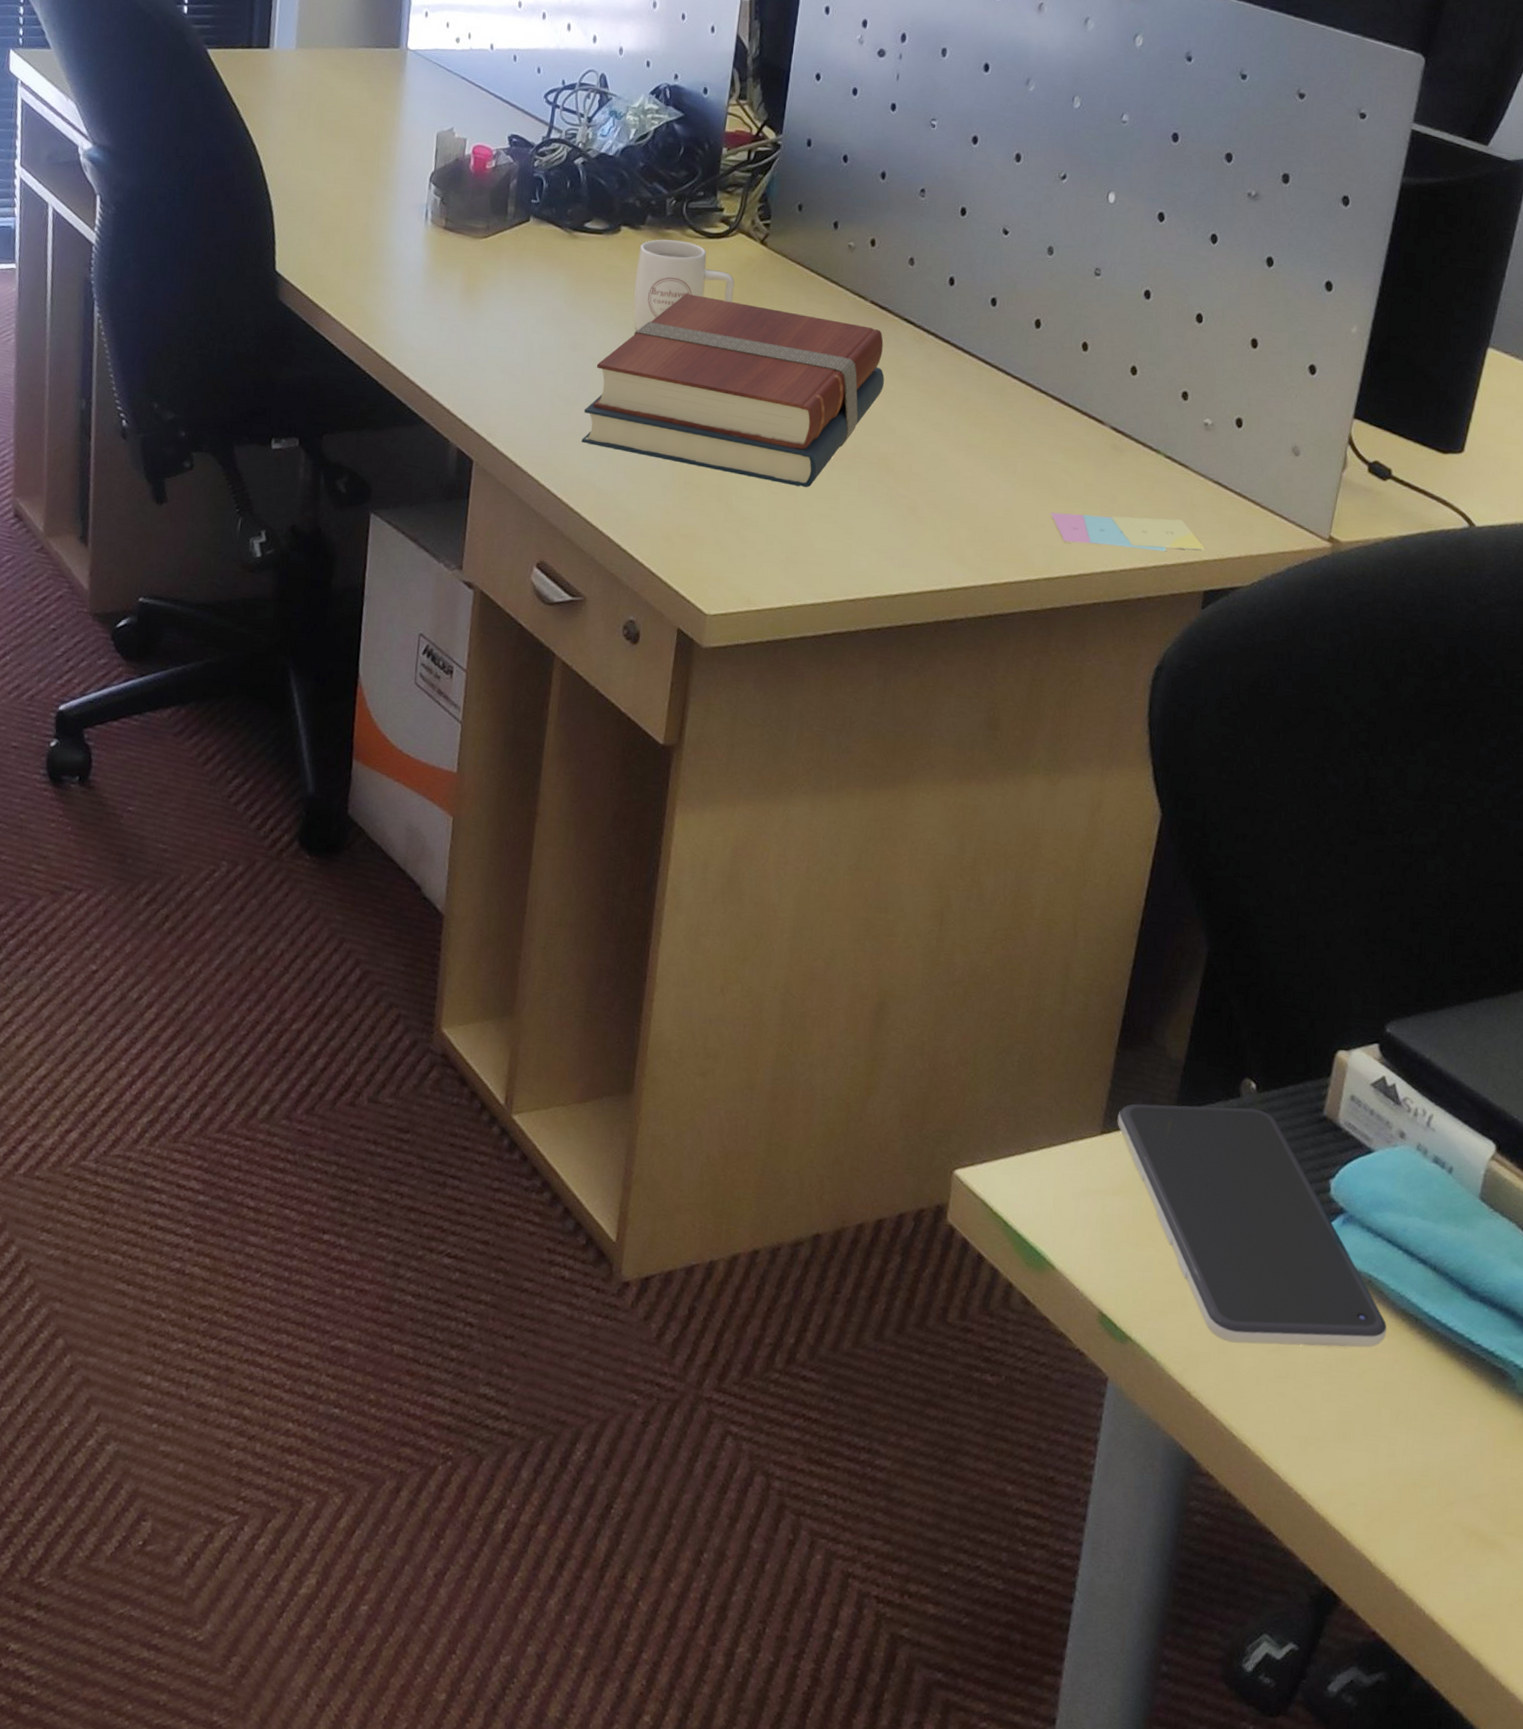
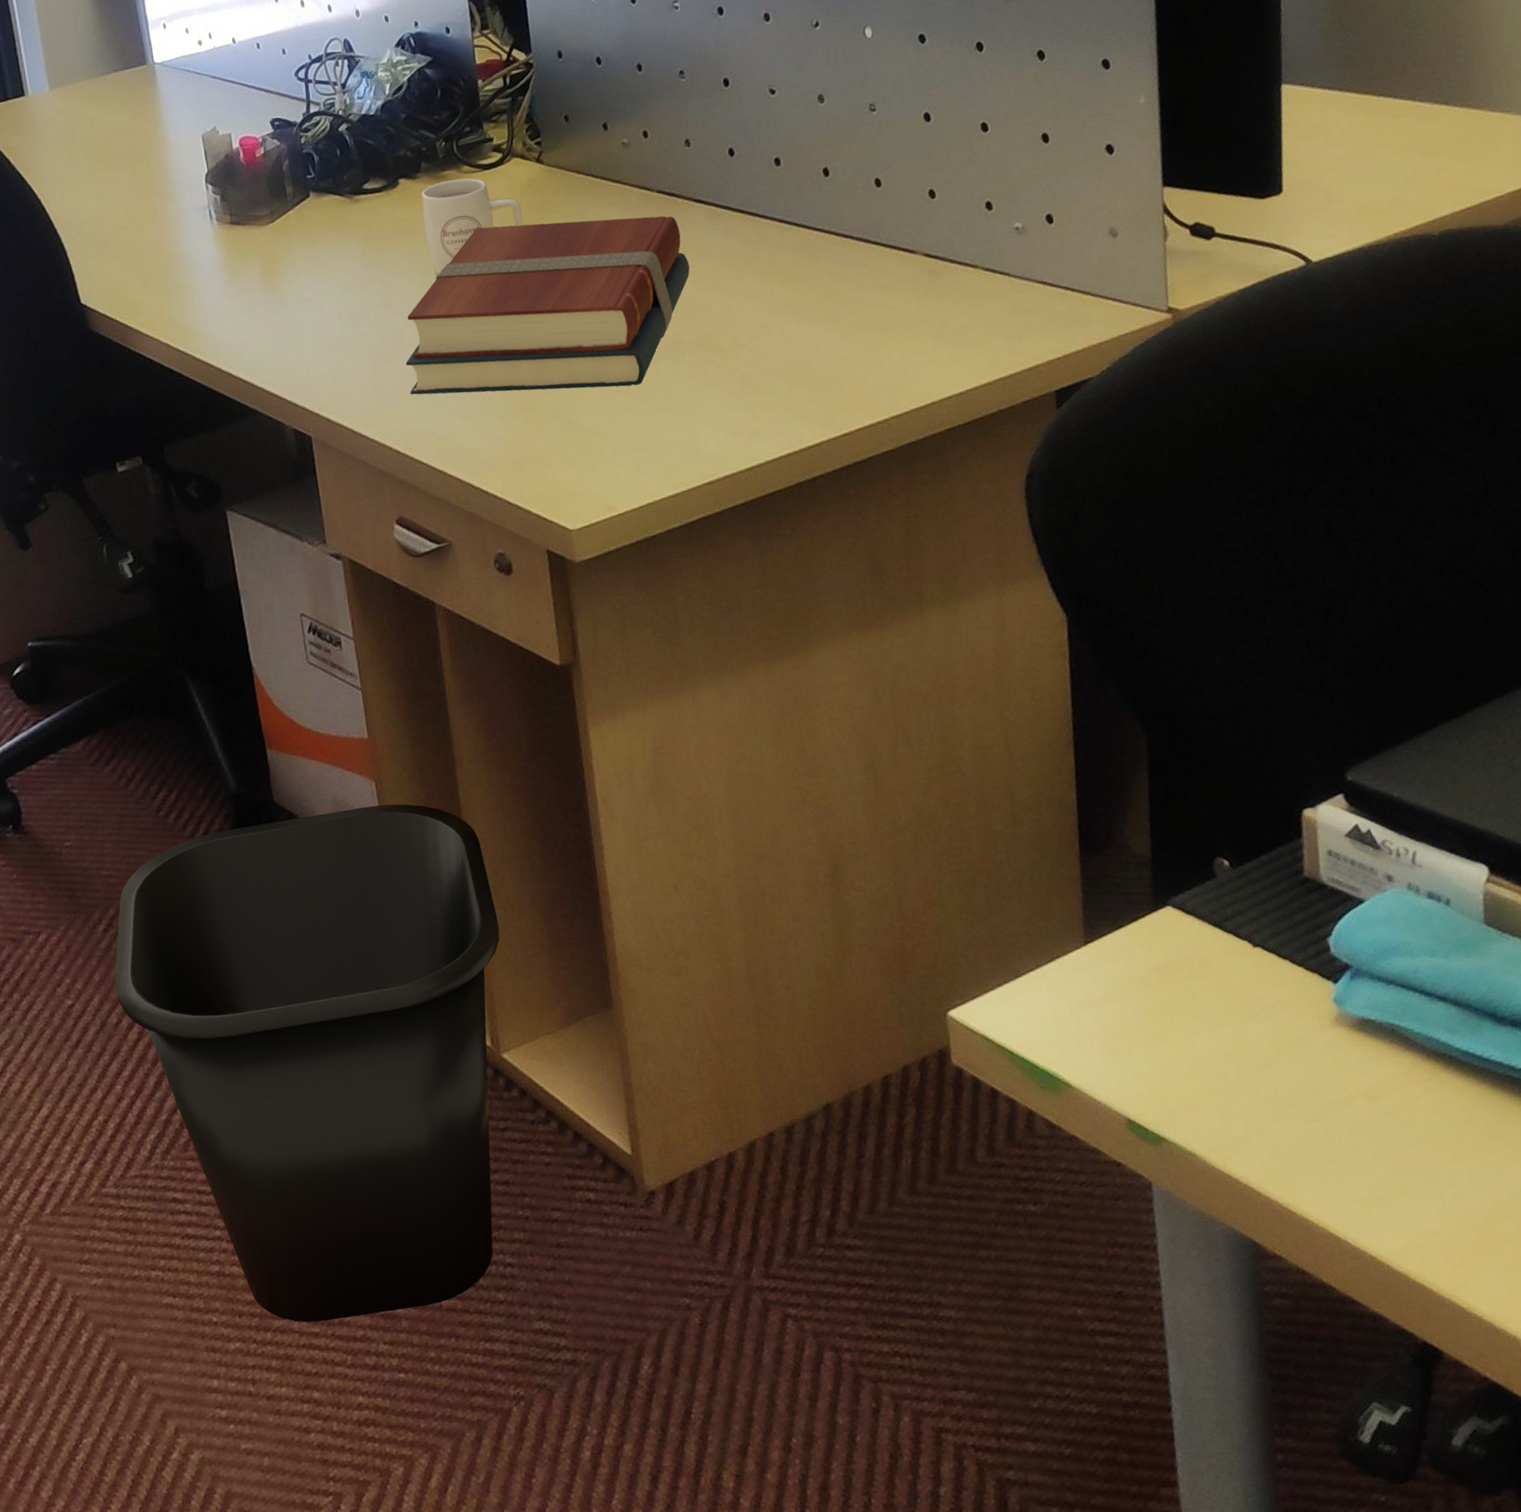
waste bin: none [143,831,542,1348] -> present [114,803,500,1323]
sticky notes: present [1049,512,1206,552] -> none [883,327,1047,376]
smartphone: present [1117,1103,1387,1348] -> none [1097,885,1423,1122]

